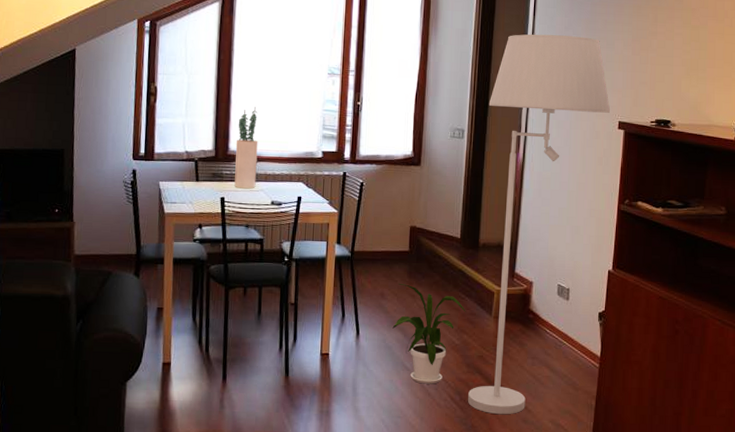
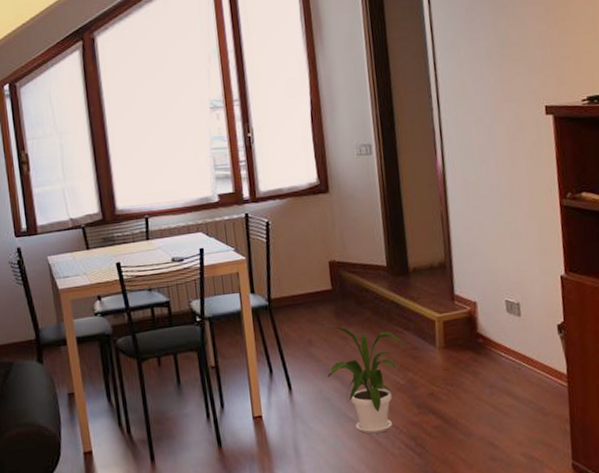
vase: present [234,107,258,189] -> none [121,158,152,250]
floor lamp: present [468,34,610,415] -> none [394,17,533,456]

